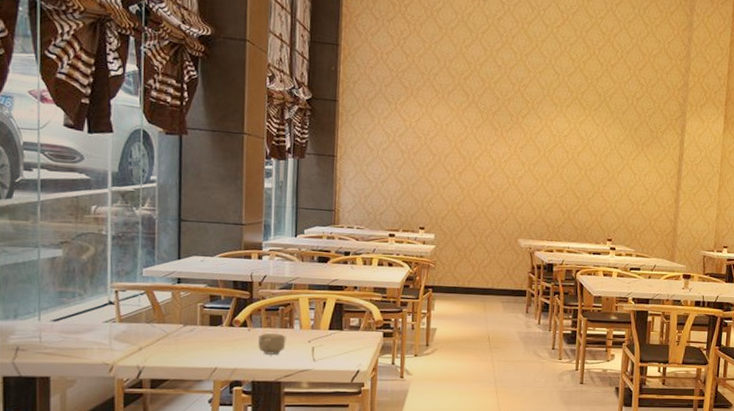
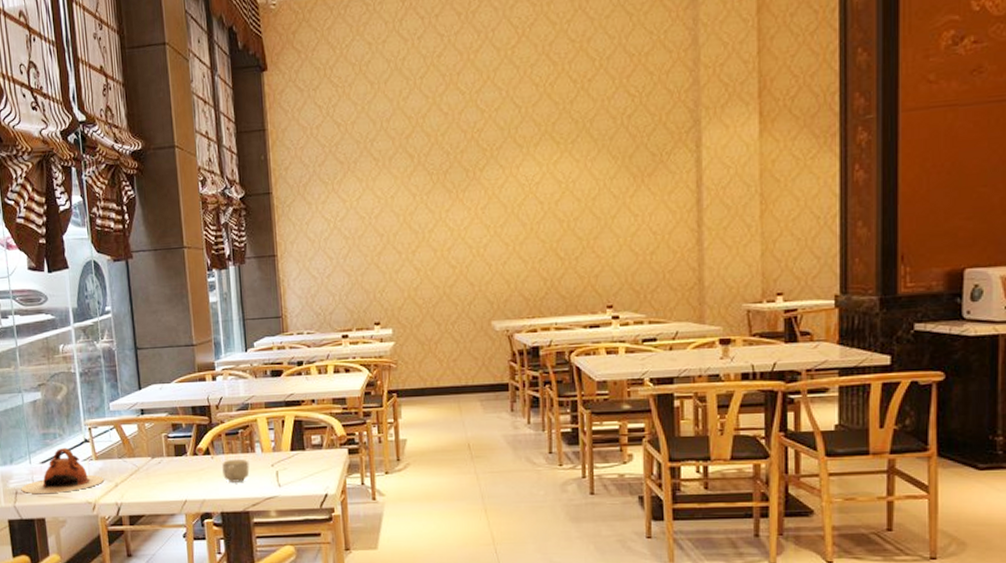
teapot: none [24,307,126,352] -> present [21,447,104,493]

